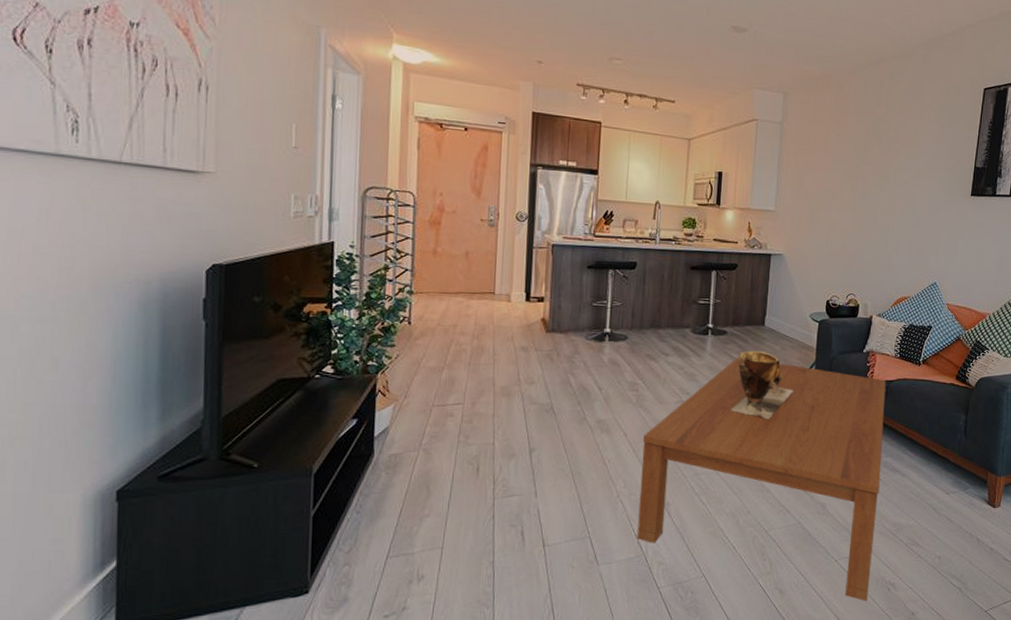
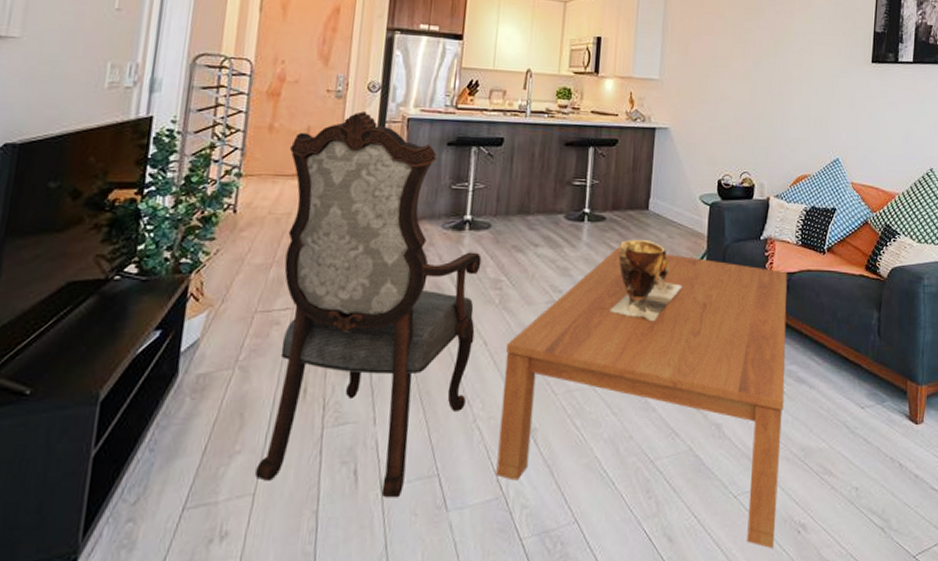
armchair: none [442,238,620,554] -> present [255,111,482,498]

